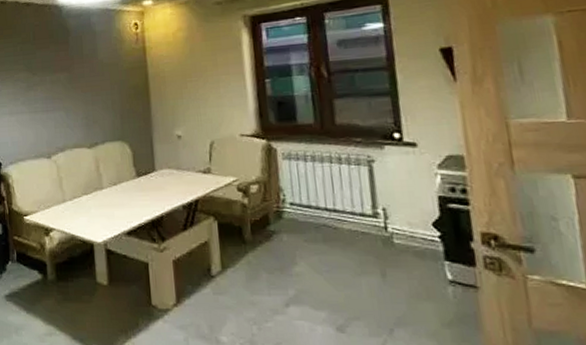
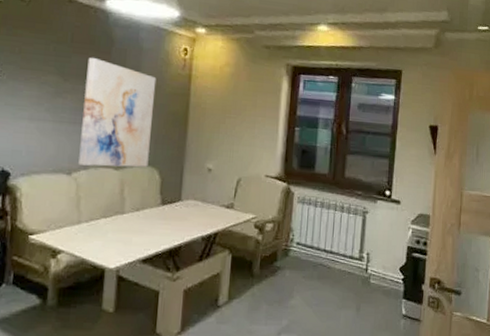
wall art: none [50,49,118,148] -> present [78,57,157,168]

